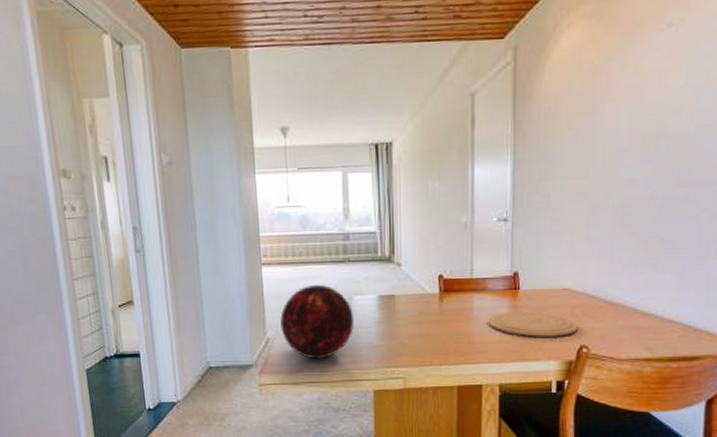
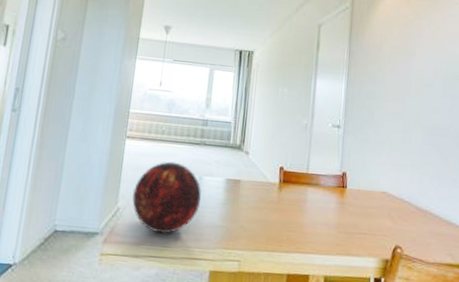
plate: present [488,311,578,337] -> none [318,207,394,235]

